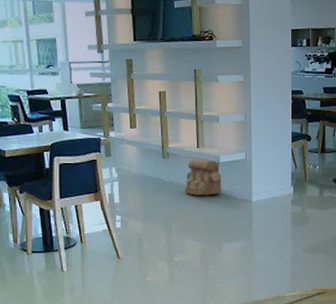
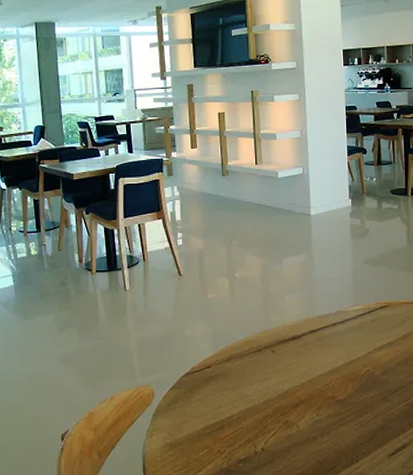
backpack: present [184,157,223,196] -> none [243,174,282,211]

